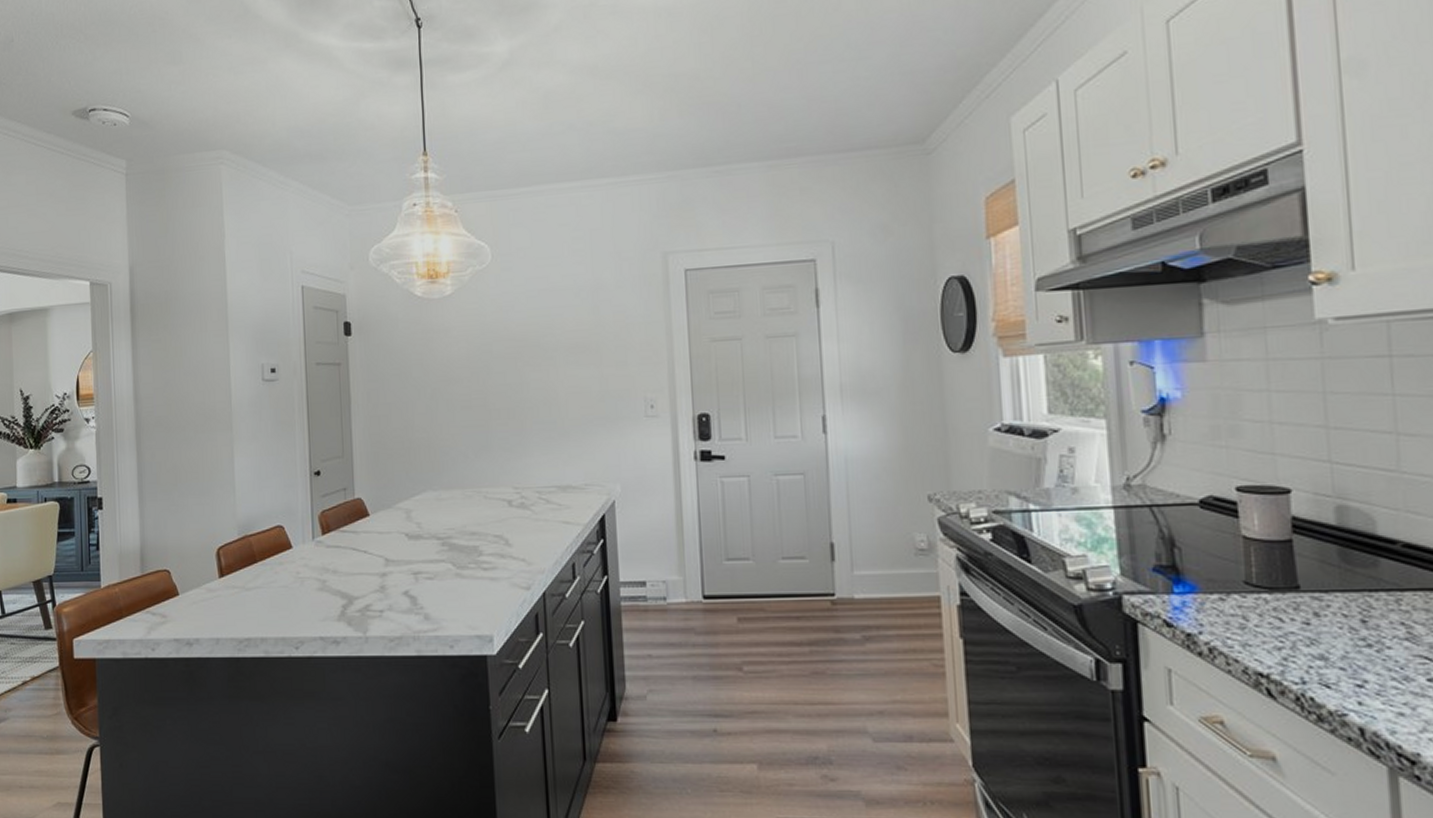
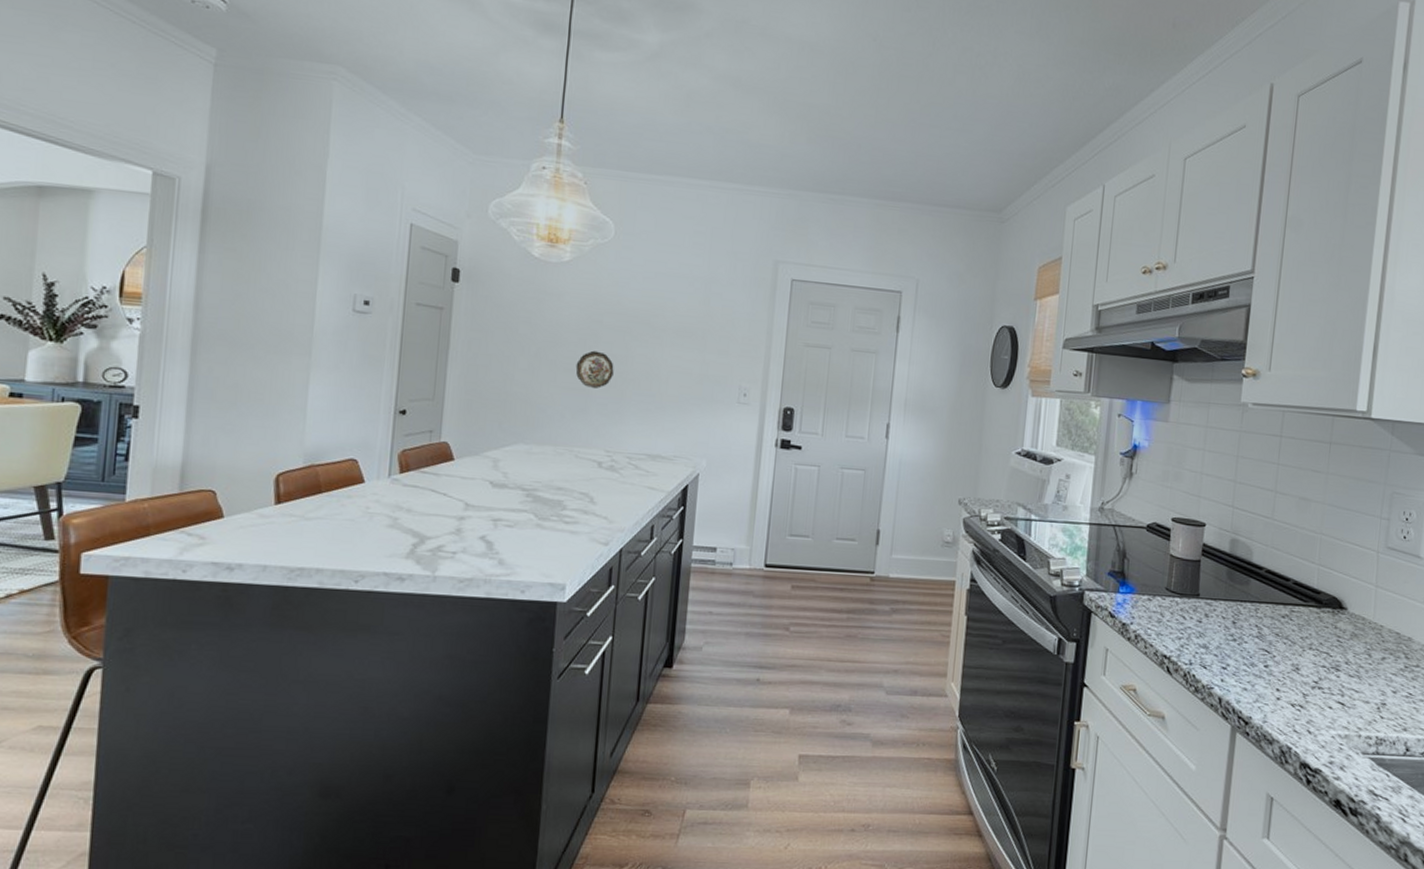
decorative plate: none [472,383,511,423] -> present [575,350,614,389]

